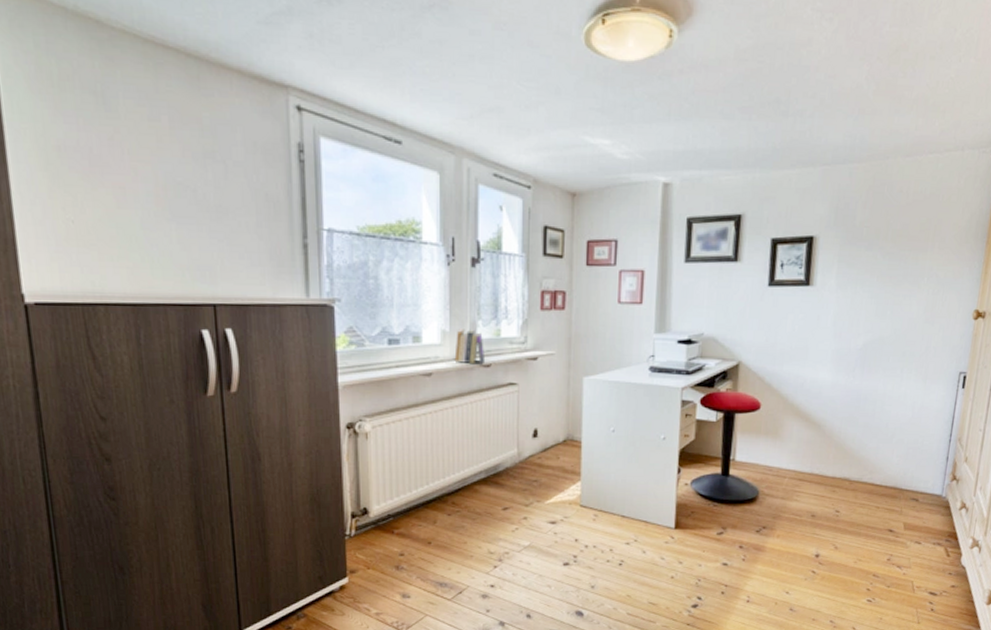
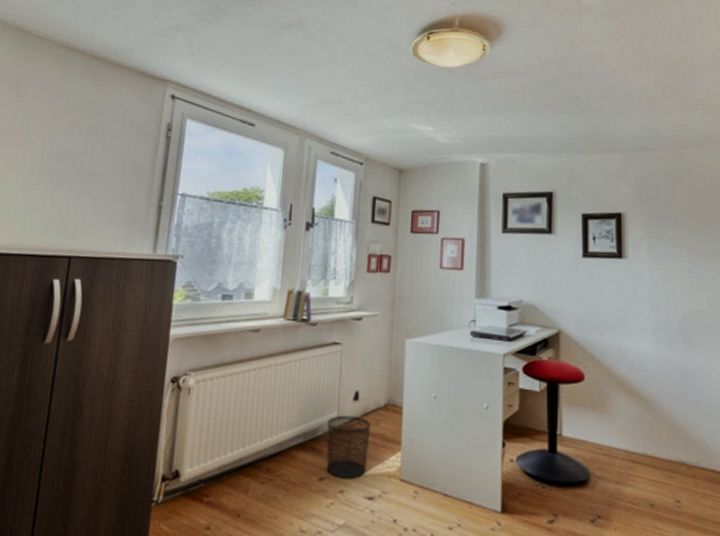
waste bin: none [508,451,551,507] -> present [326,415,371,479]

